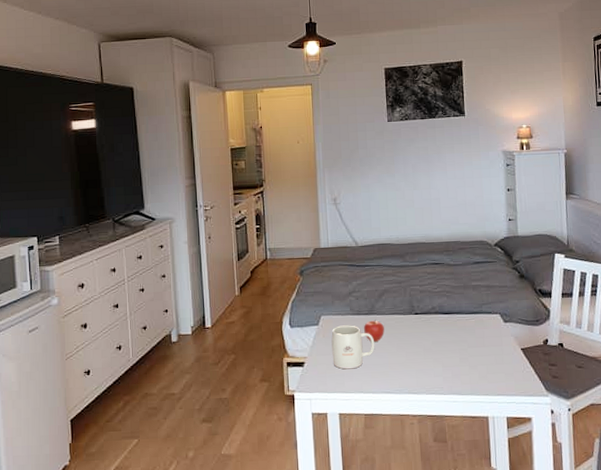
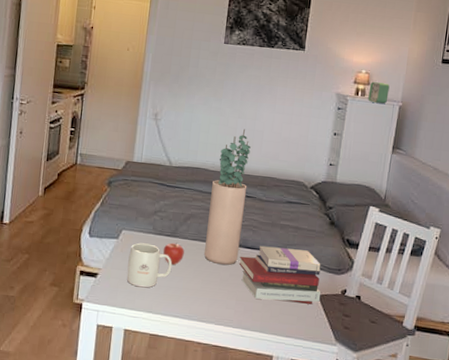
vase: none [400,199,437,335] -> present [204,128,251,265]
books: none [438,307,524,362] -> present [238,245,321,305]
alarm clock: none [532,134,553,155] -> present [368,82,390,105]

